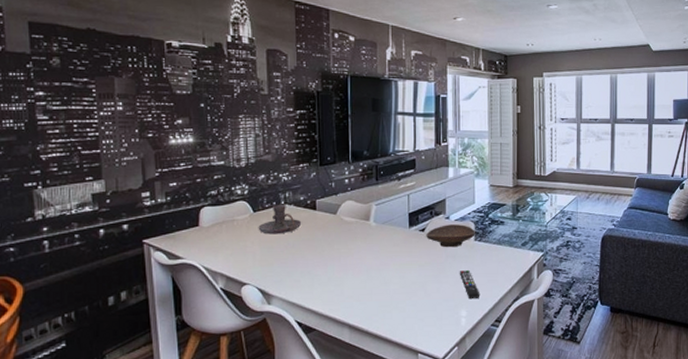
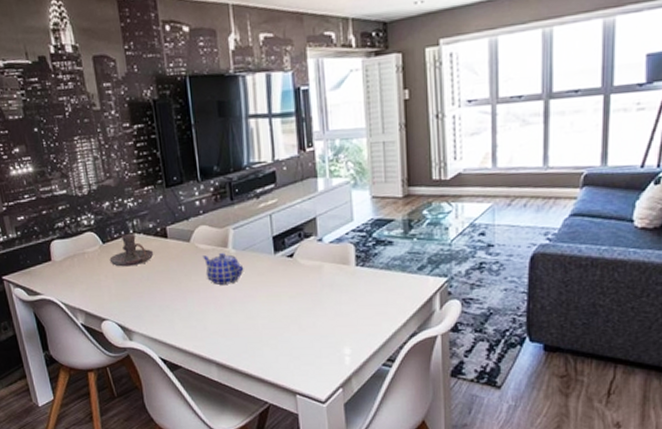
teapot: none [346,224,382,253] -> present [202,252,244,285]
decorative bowl: present [426,224,476,248] -> none [295,247,358,275]
remote control: present [459,269,480,298] -> none [338,300,367,334]

